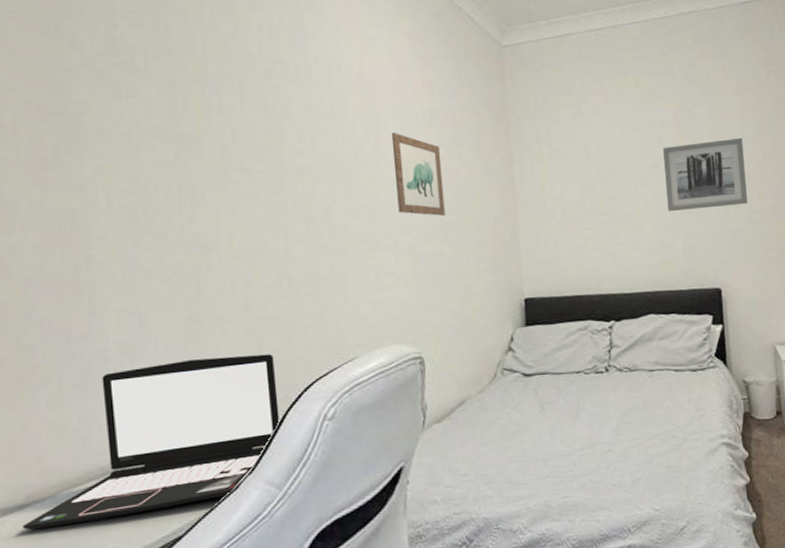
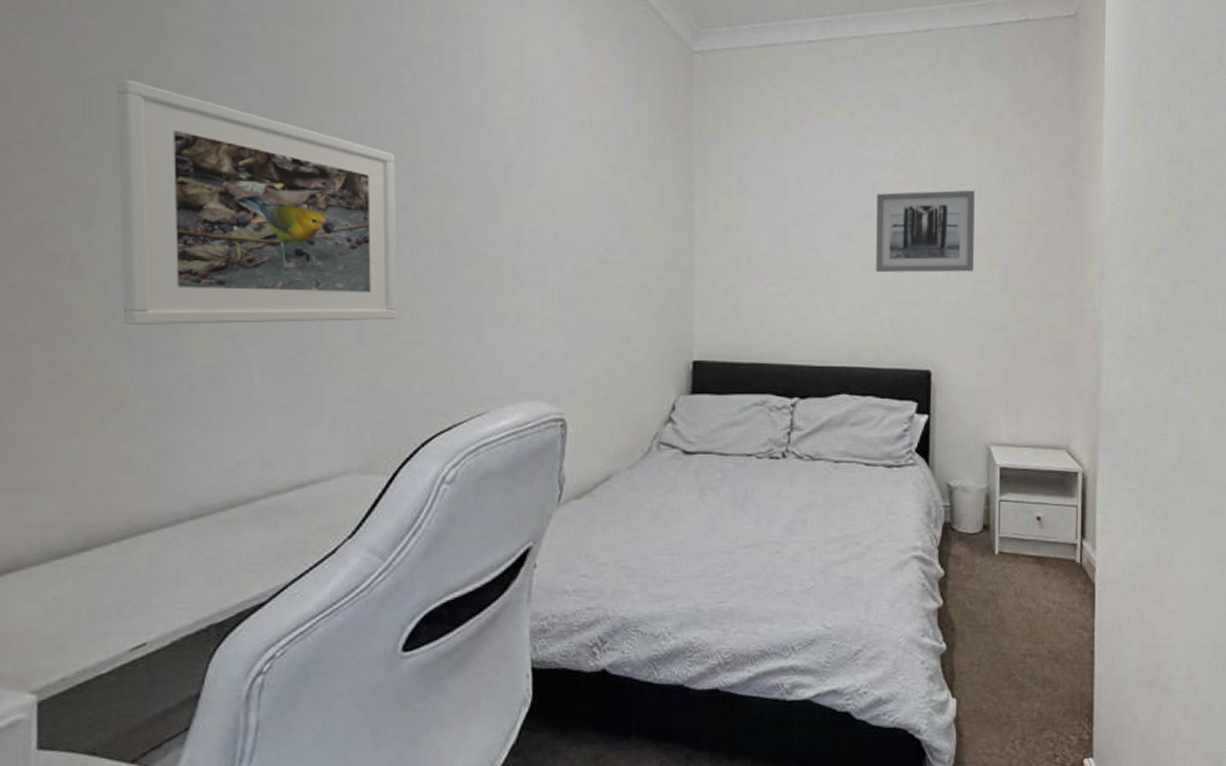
laptop: present [22,354,280,530] -> none [79,395,389,579]
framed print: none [27,109,276,314] -> present [117,79,398,326]
wall art: present [391,133,445,216] -> none [550,146,607,252]

